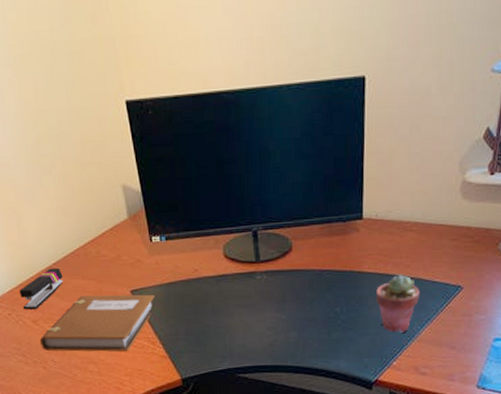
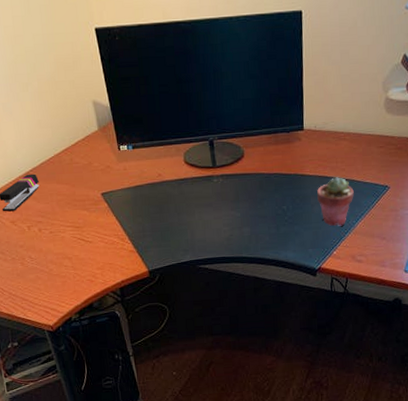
notebook: present [40,294,154,352] -> none [18,196,123,249]

